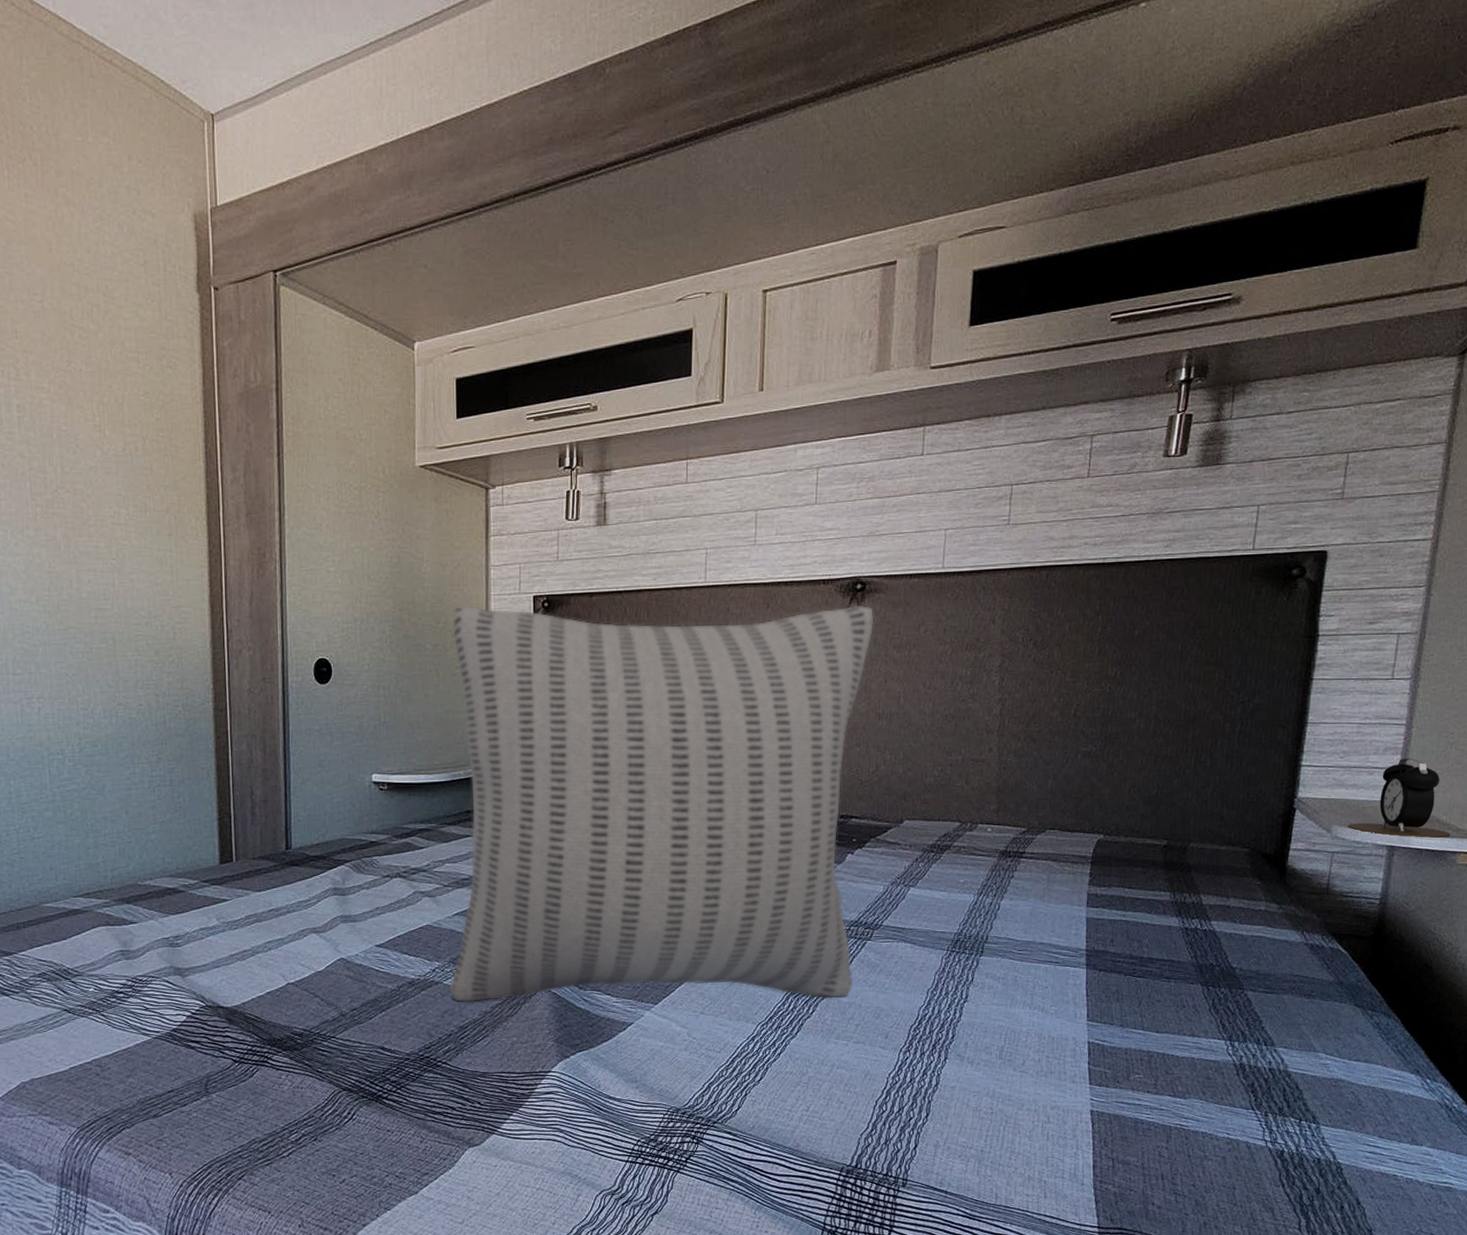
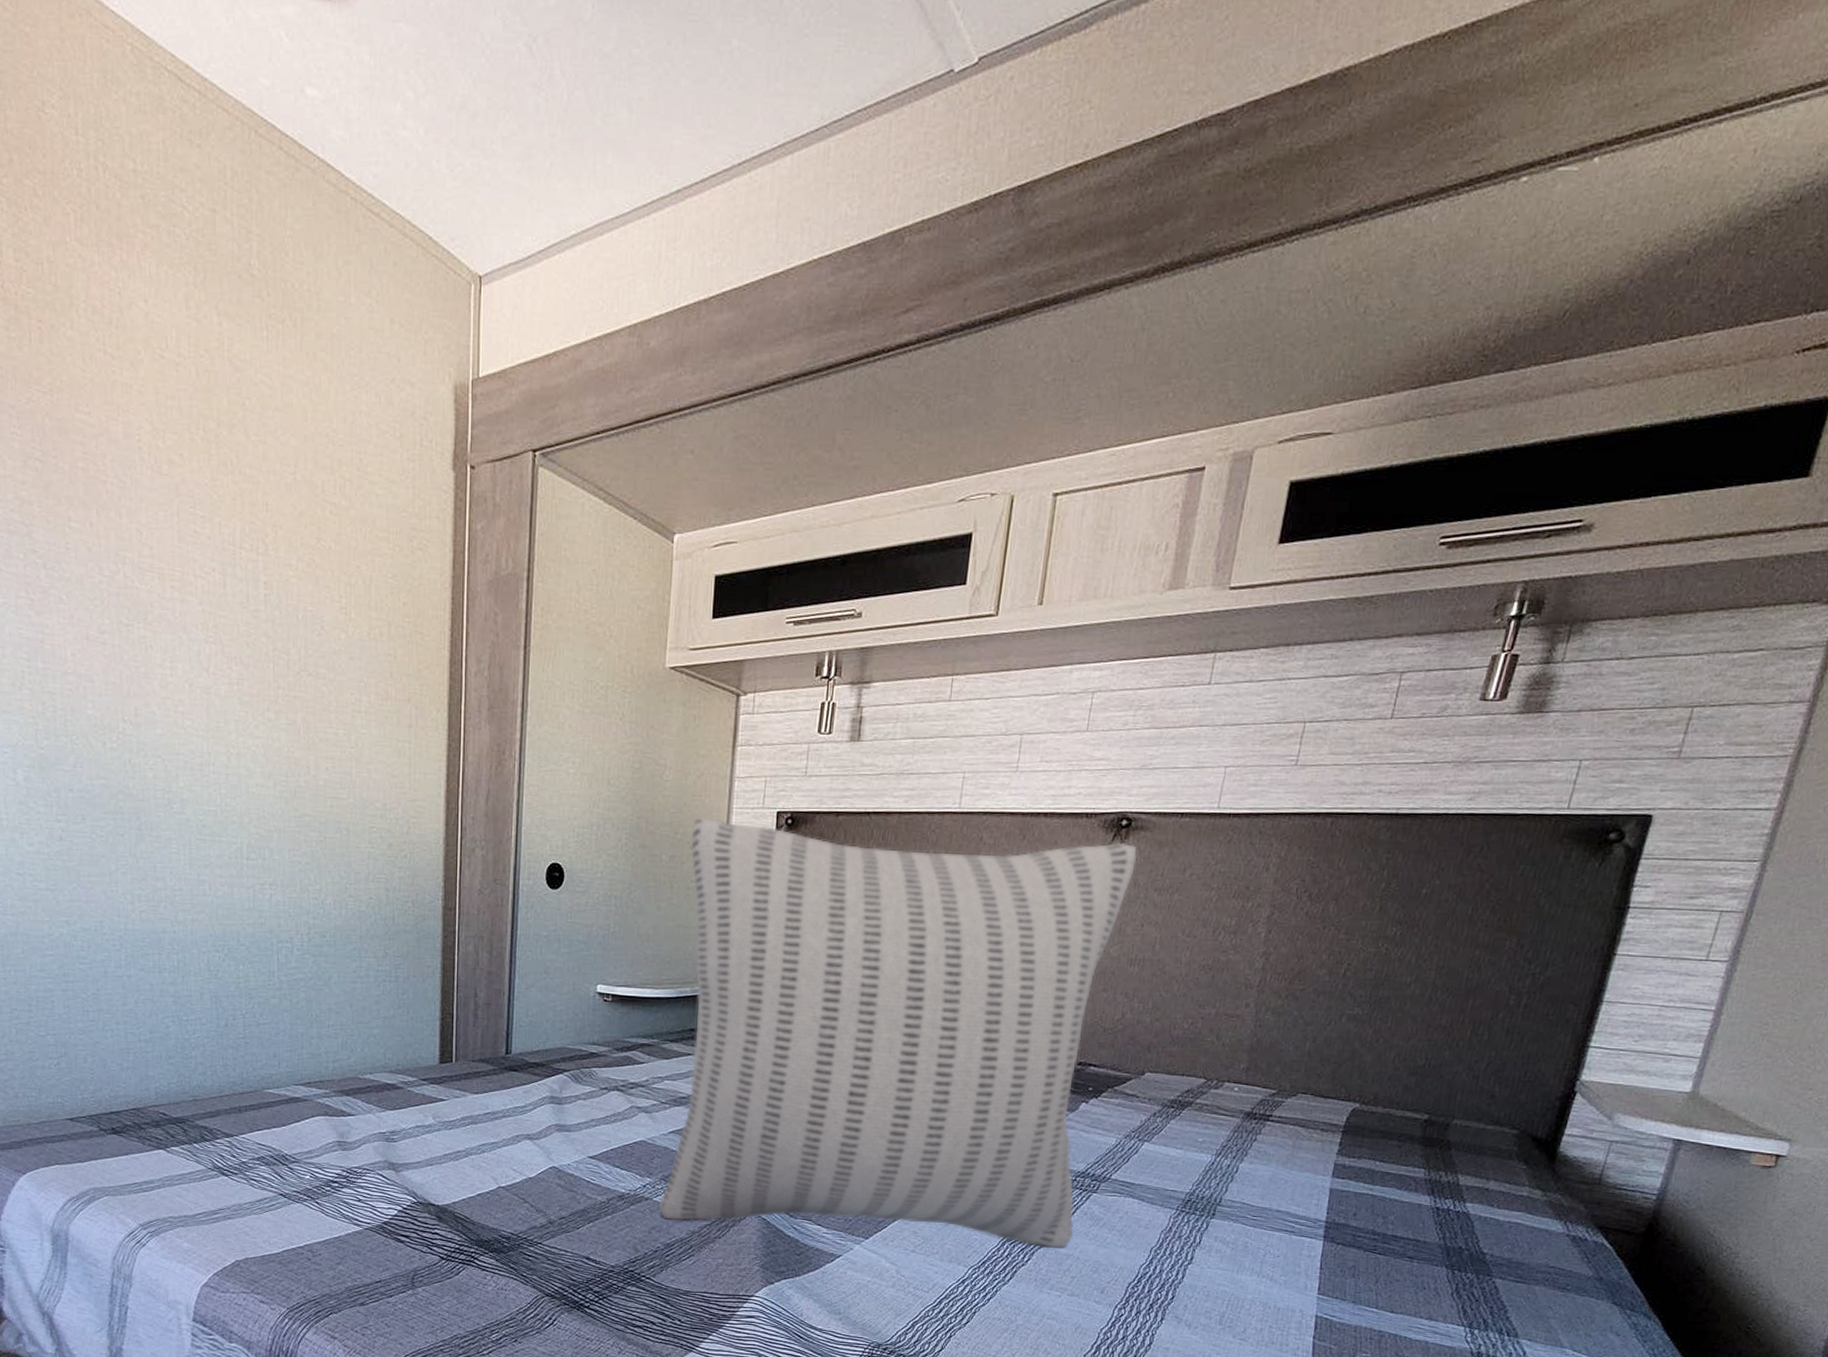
alarm clock: present [1348,758,1451,838] -> none [1633,1047,1748,1135]

